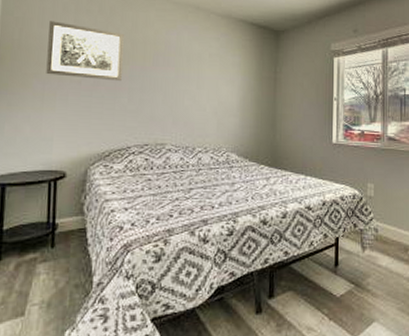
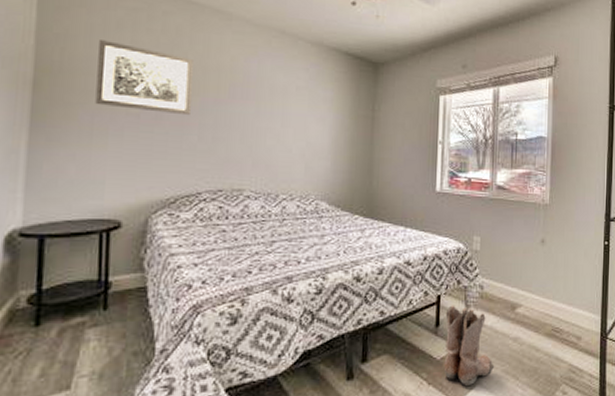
boots: none [343,246,390,322] -> present [443,305,494,386]

